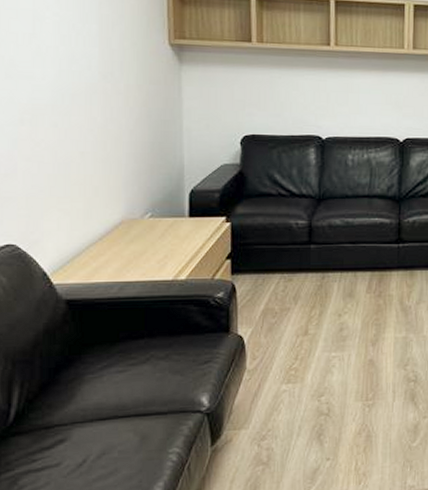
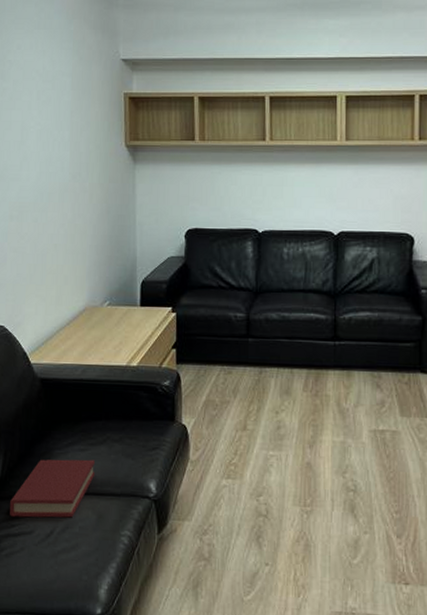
hardback book: none [30,380,137,451] -> present [10,459,96,518]

